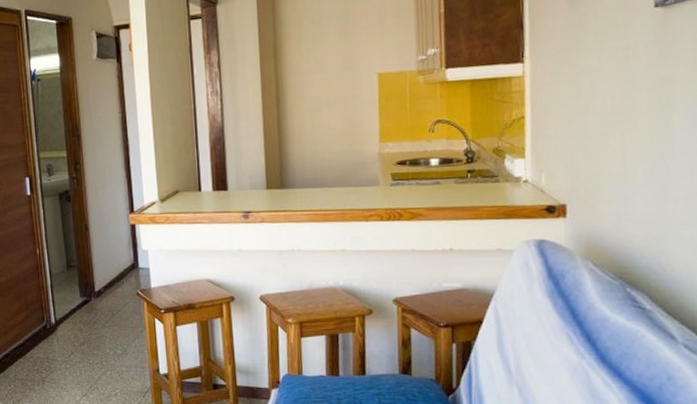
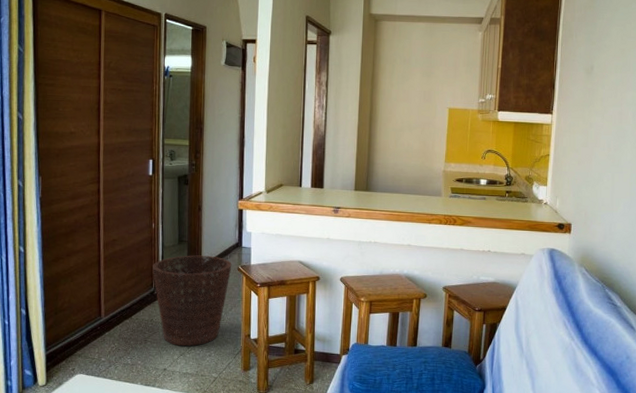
basket: none [42,280,130,385] -> present [152,255,232,346]

